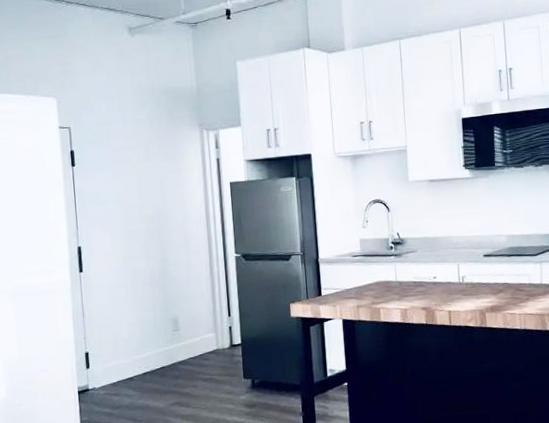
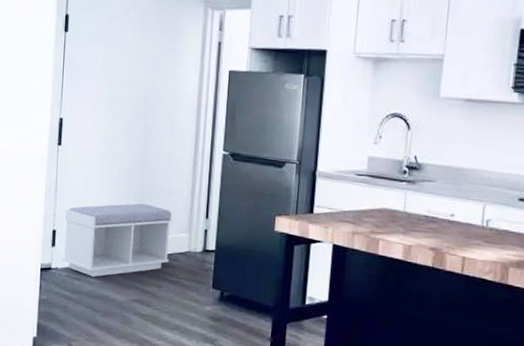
bench: none [95,313,200,390] -> present [62,203,173,277]

